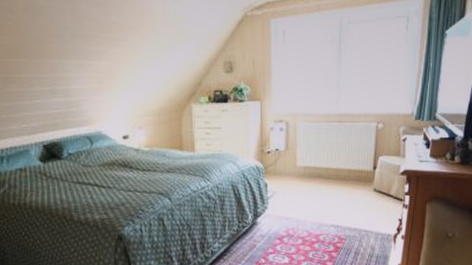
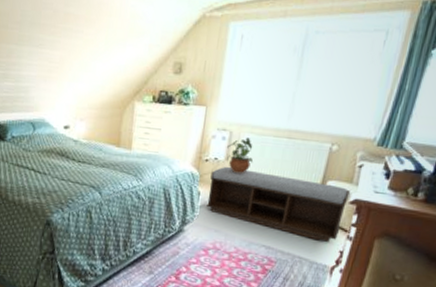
bench: none [275,155,399,214] -> present [207,166,350,243]
potted plant: none [286,126,310,162] -> present [226,137,253,174]

